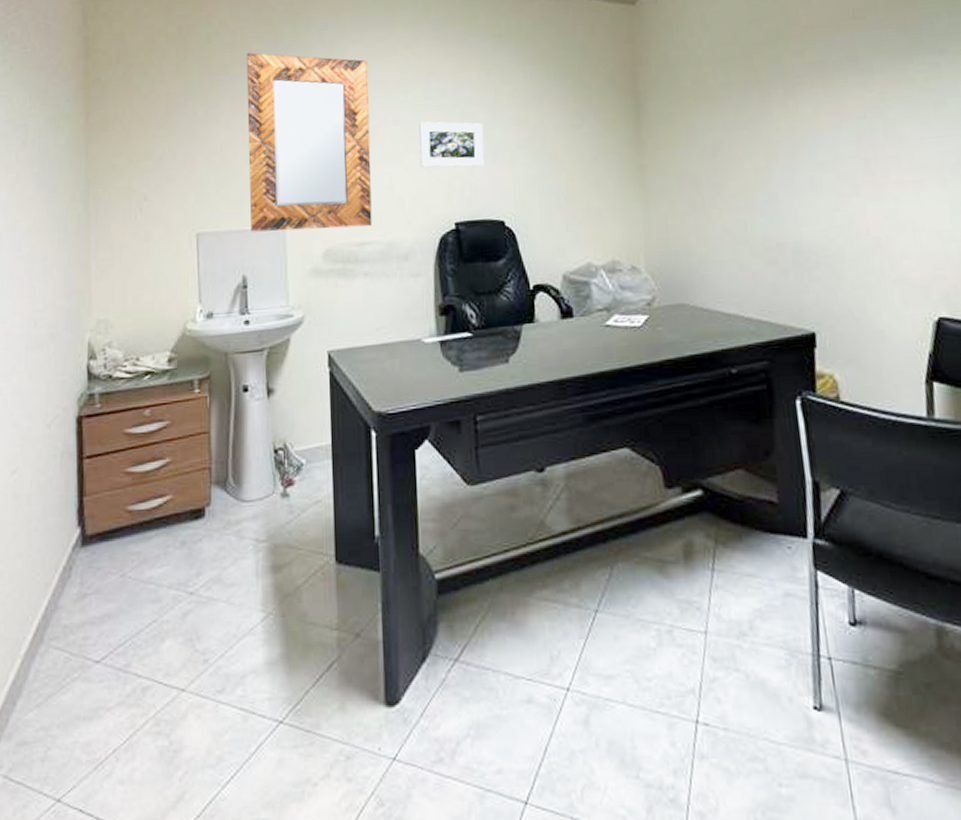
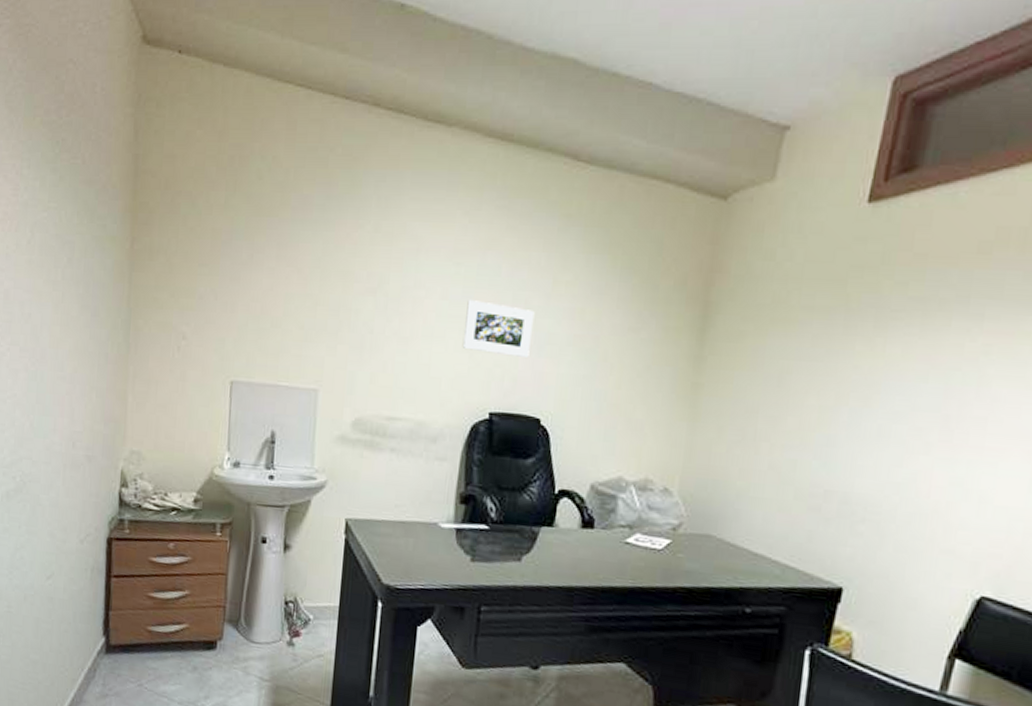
home mirror: present [246,52,372,232] -> none [284,196,423,403]

